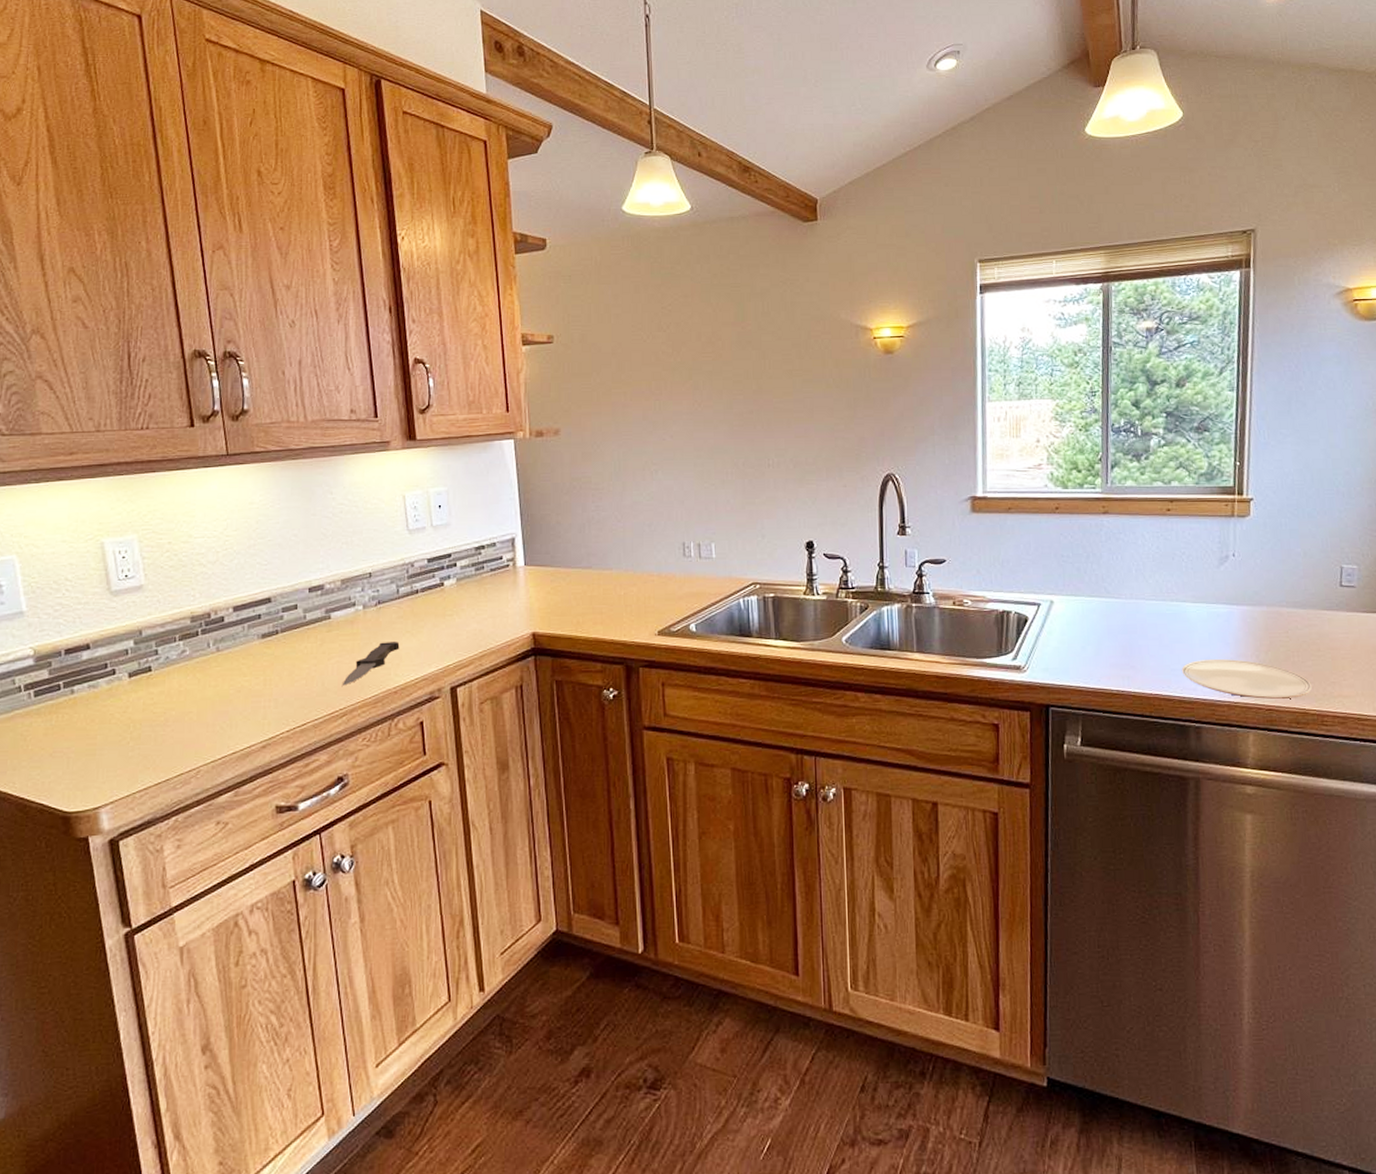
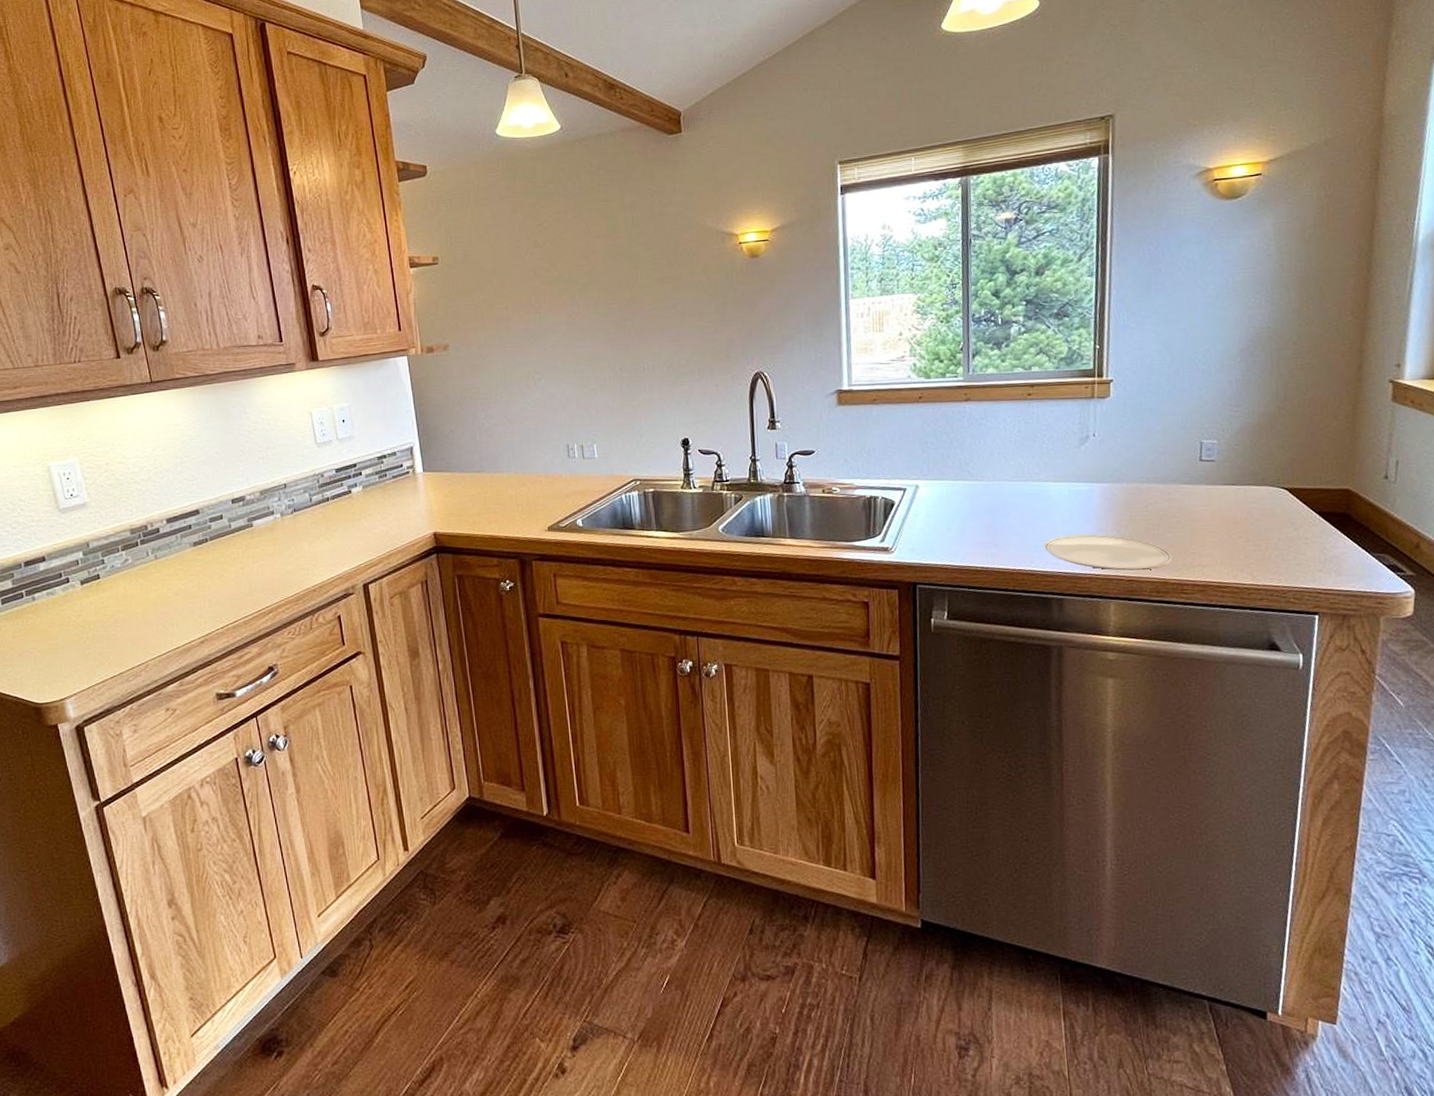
knife: present [342,642,400,686] -> none [266,545,316,586]

